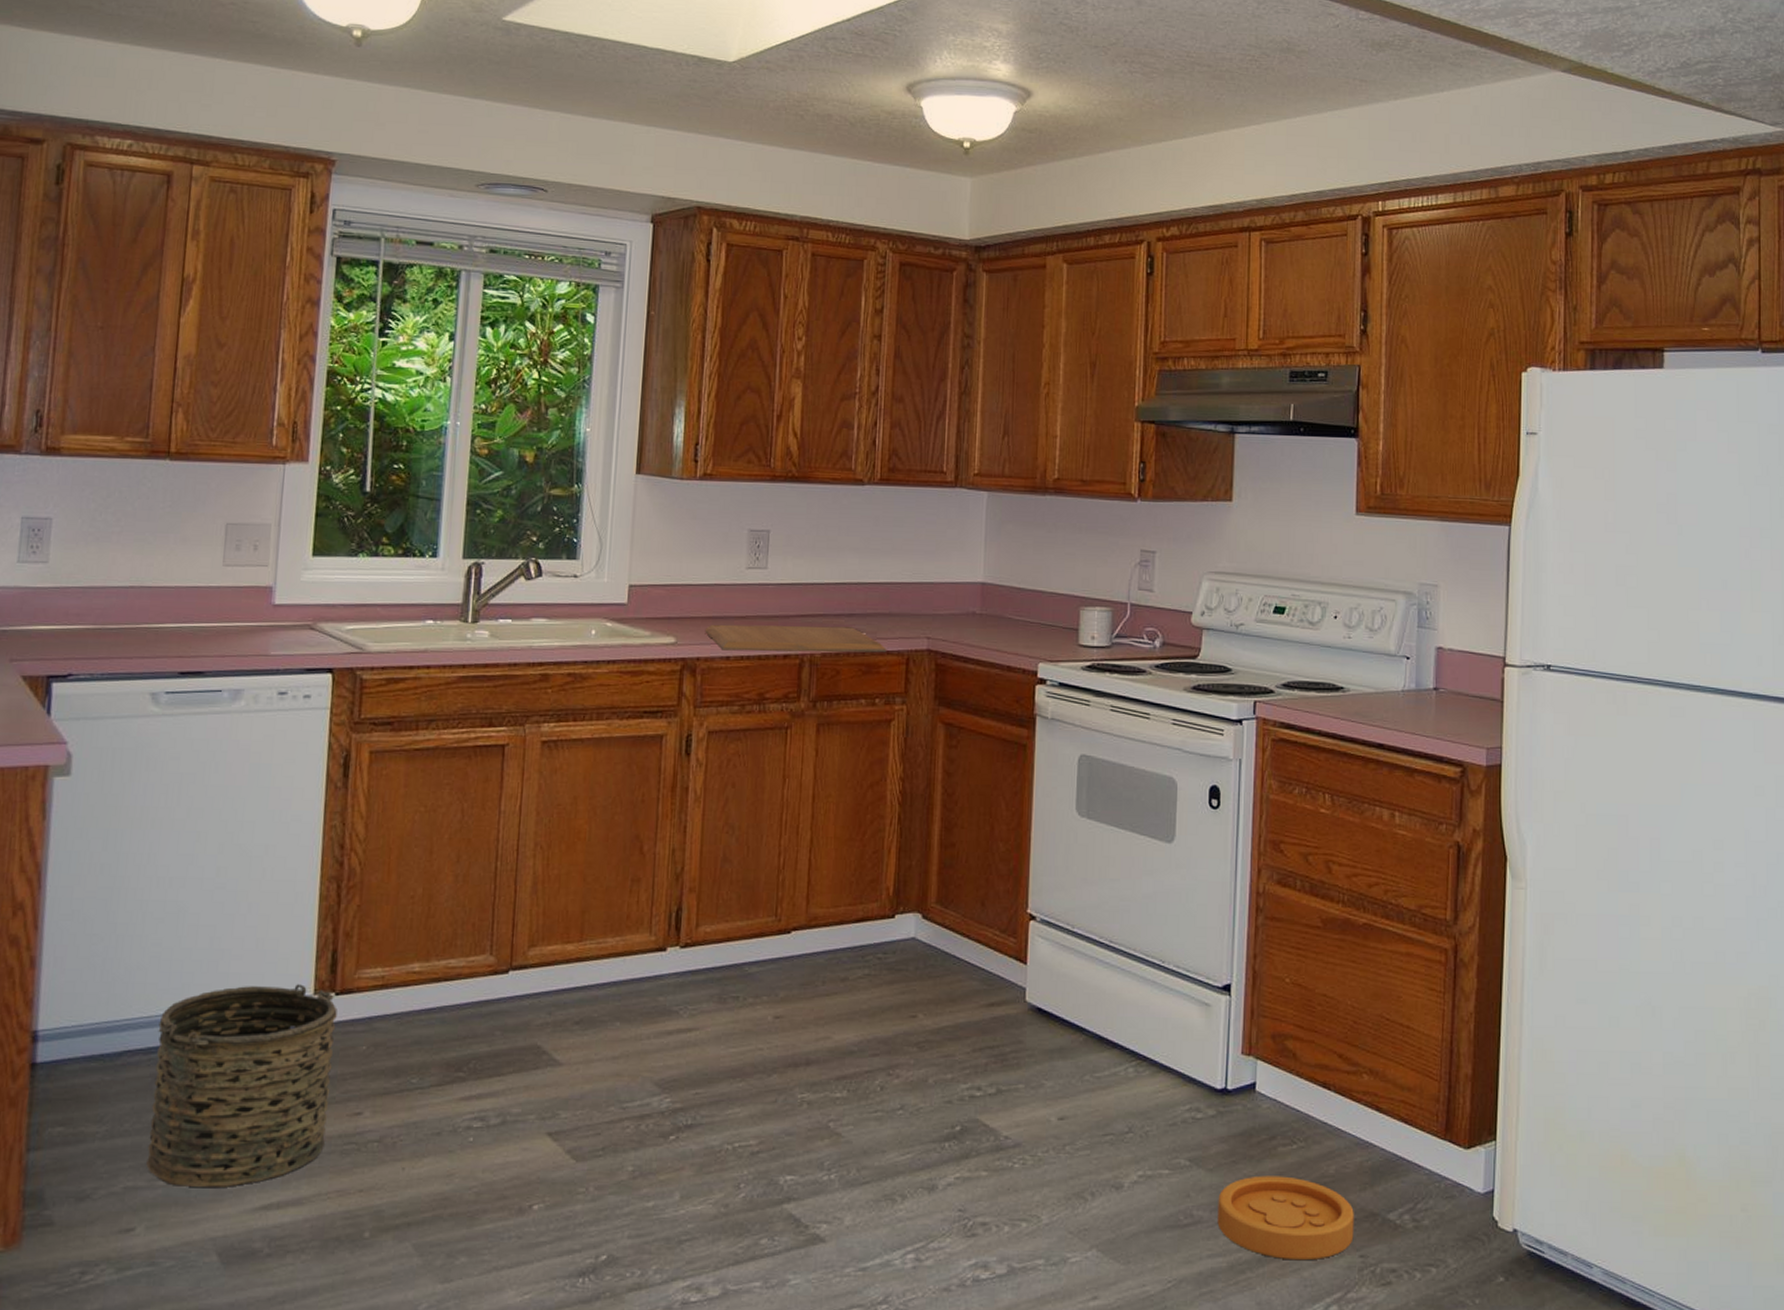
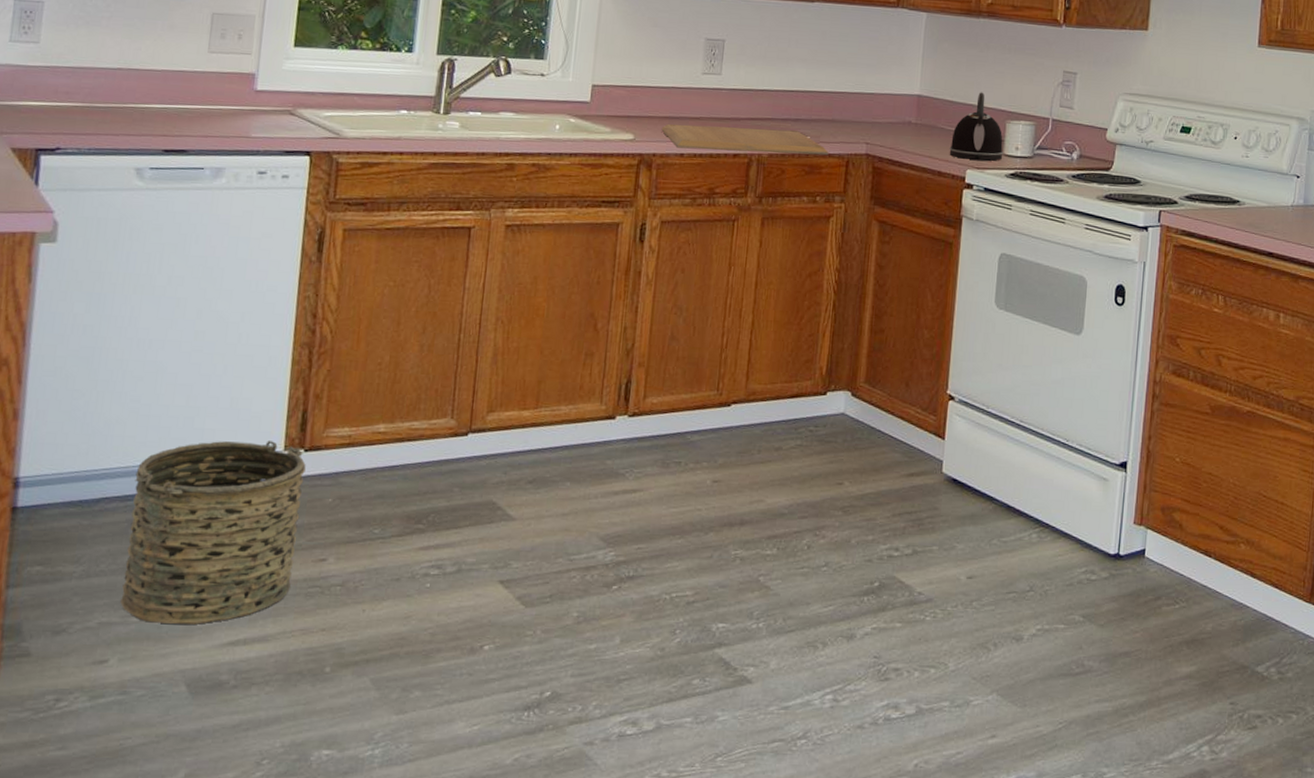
kettle: none [1018,576,1078,652] -> present [949,92,1003,161]
pet bowl: present [1217,1175,1354,1261] -> none [1105,631,1227,707]

